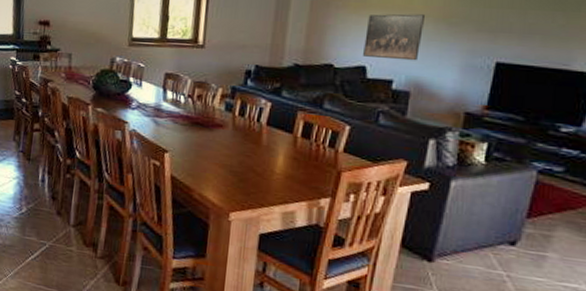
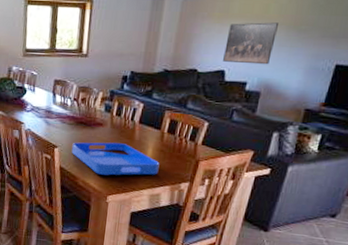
serving tray: none [185,146,293,188] -> present [71,142,160,176]

